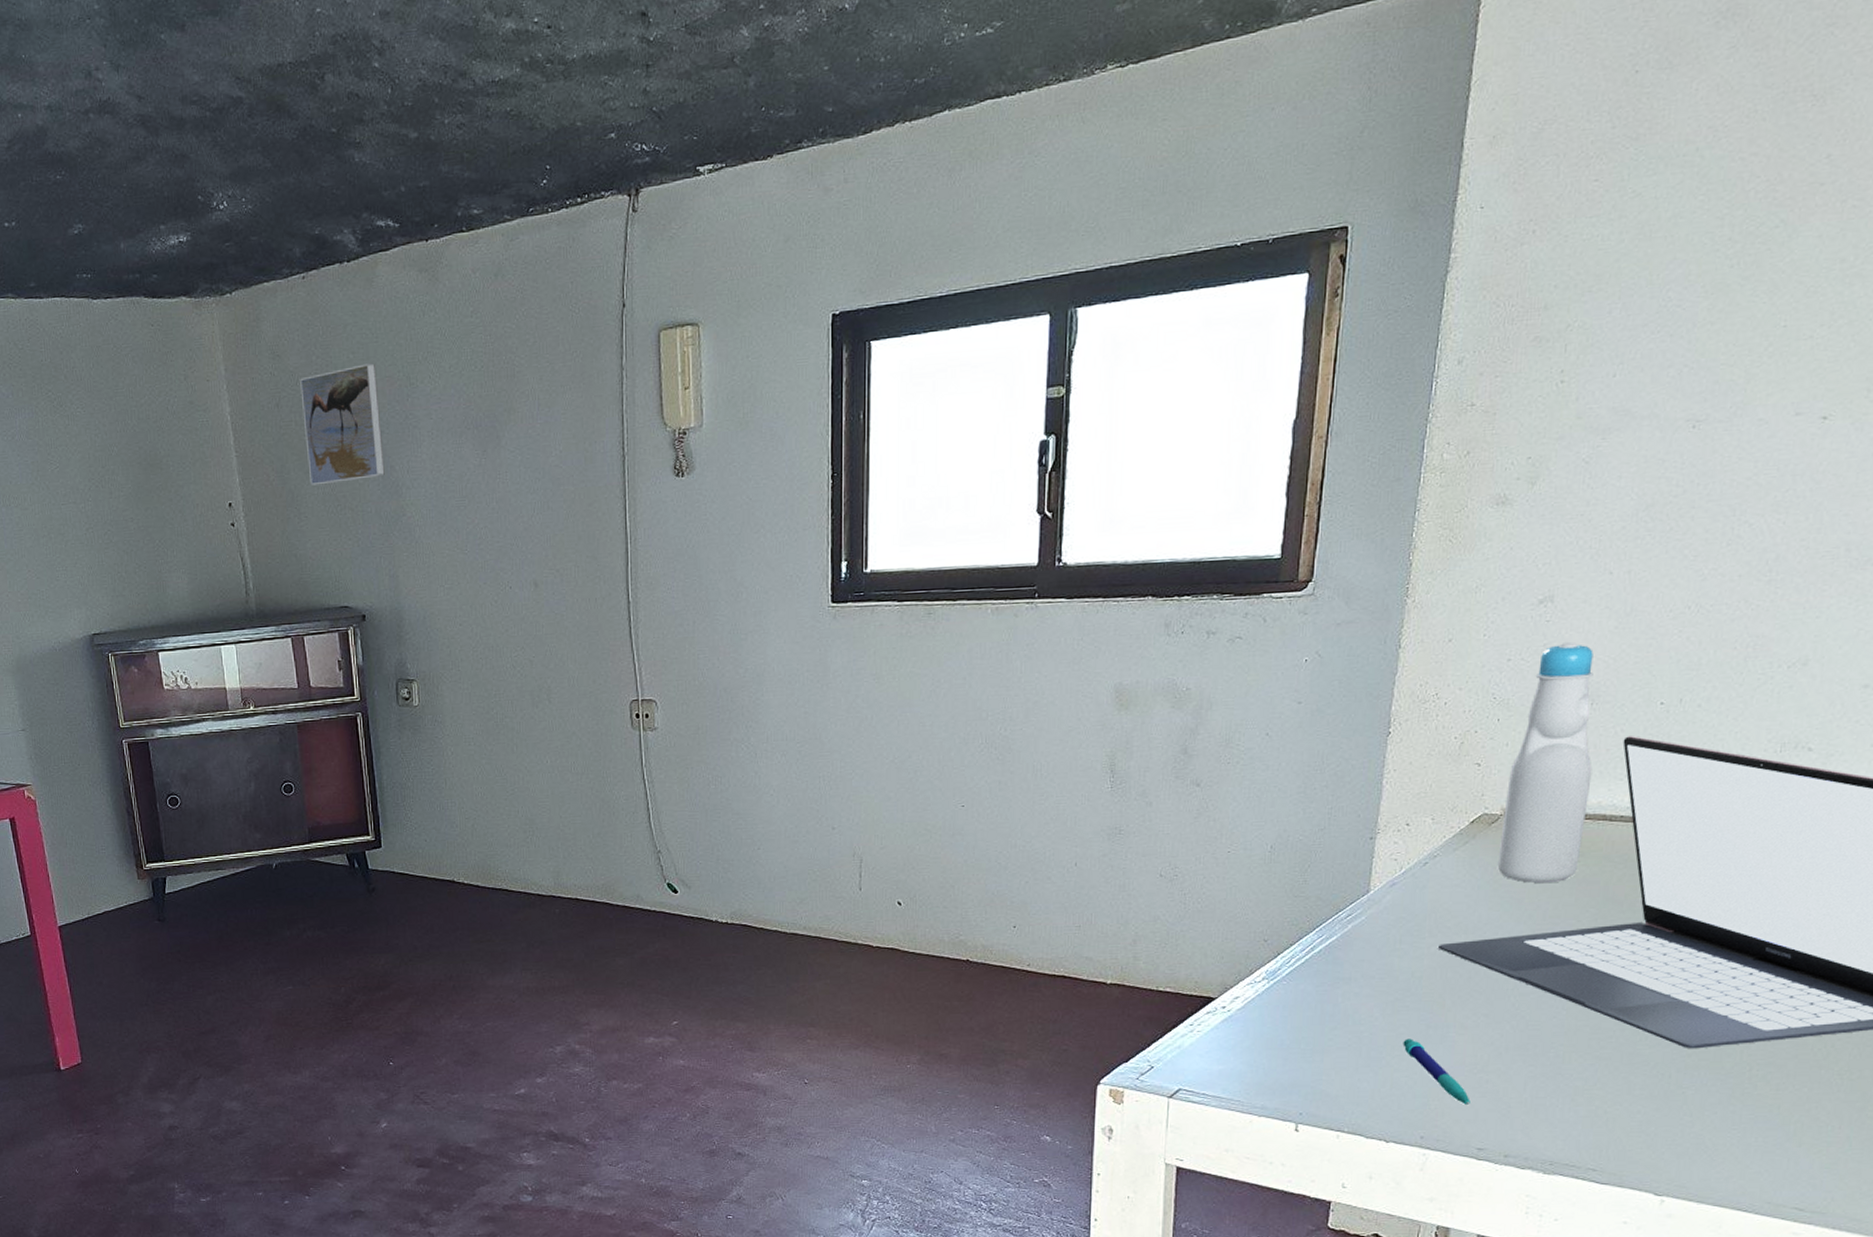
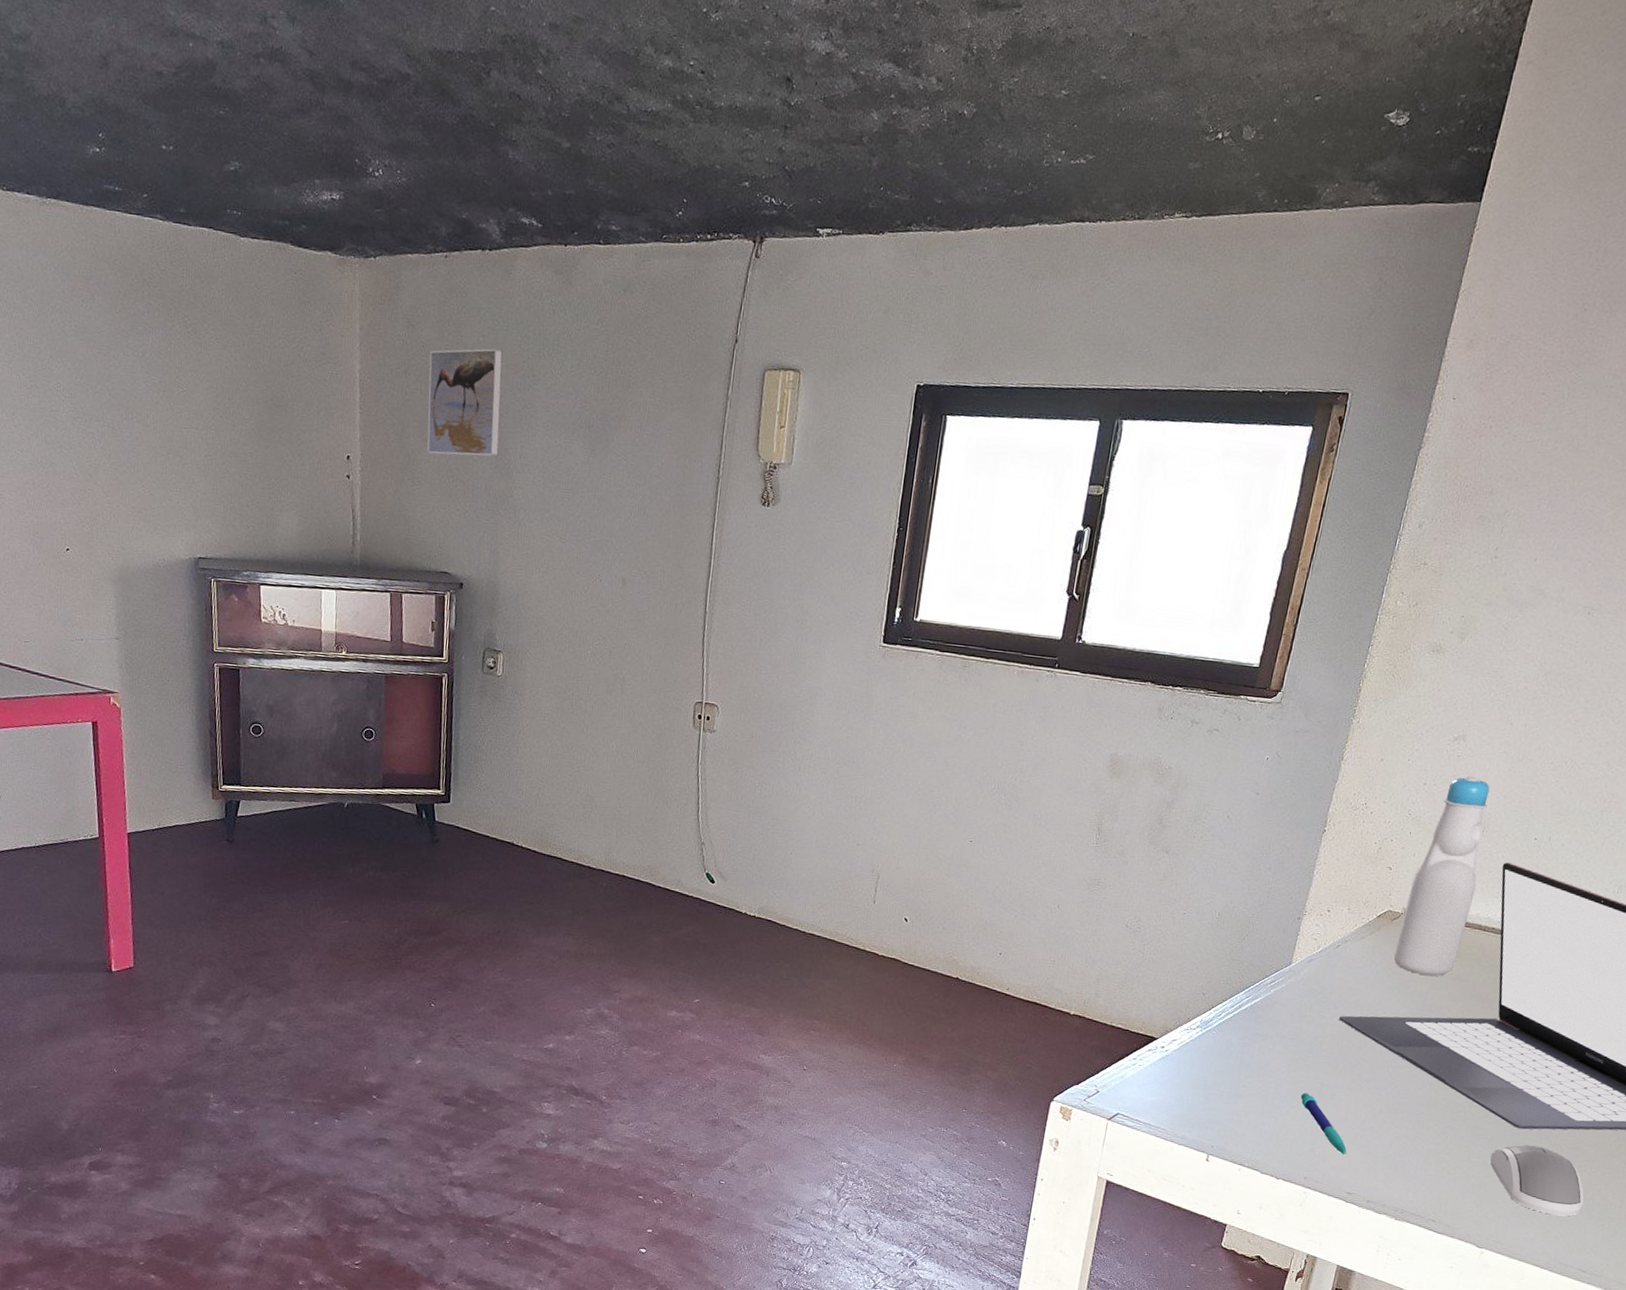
computer mouse: none [1657,1067,1790,1147] -> present [1490,1144,1584,1217]

